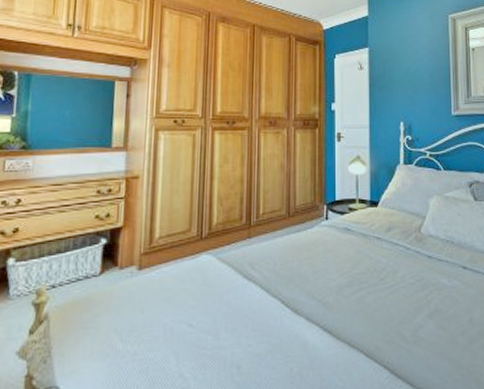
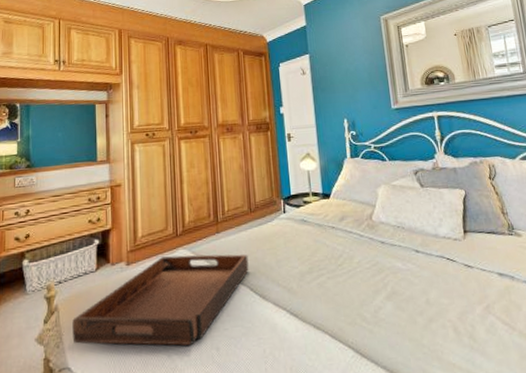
serving tray: none [64,261,282,364] -> present [72,254,249,346]

